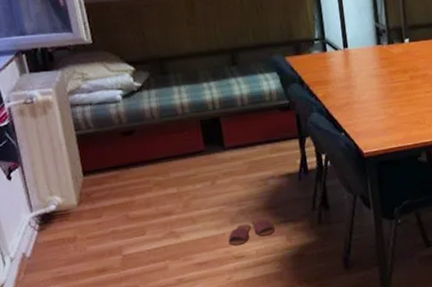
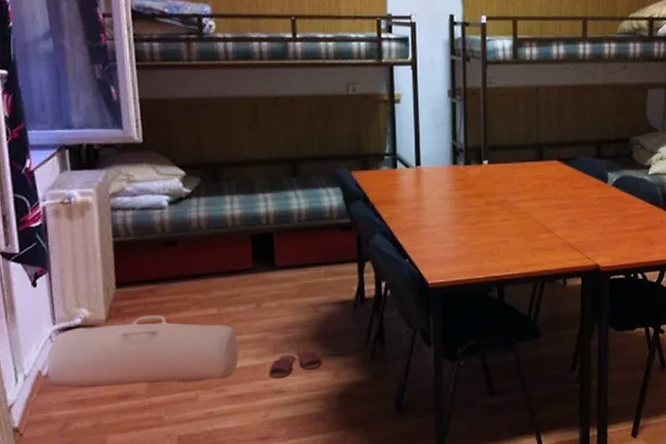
duffel bag: none [28,197,200,267] -> present [46,315,239,387]

